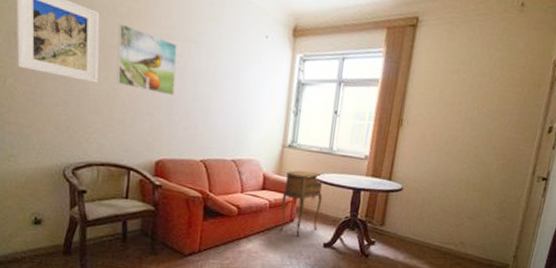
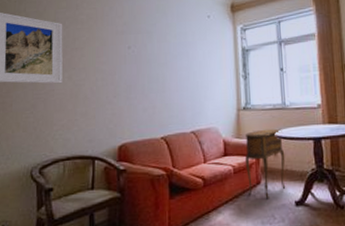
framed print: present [116,23,177,96] -> none [78,29,132,83]

